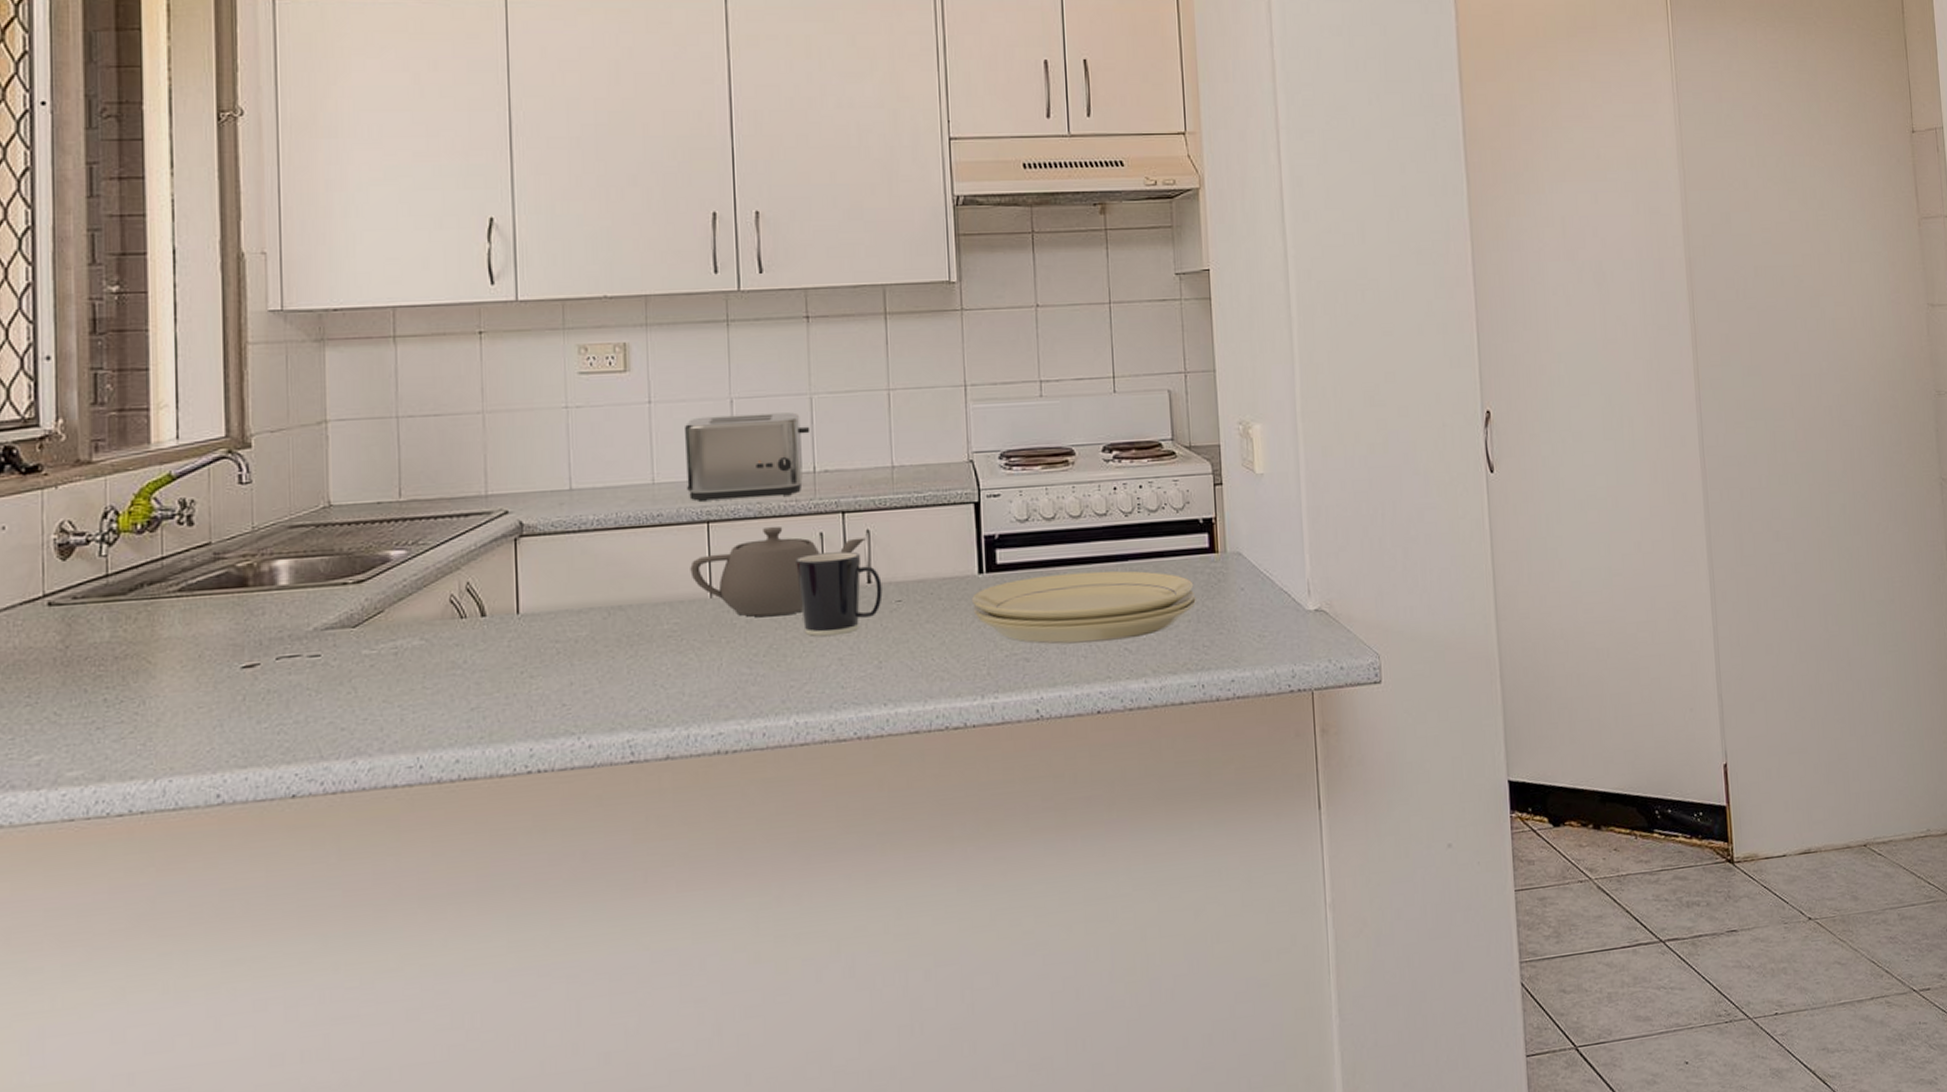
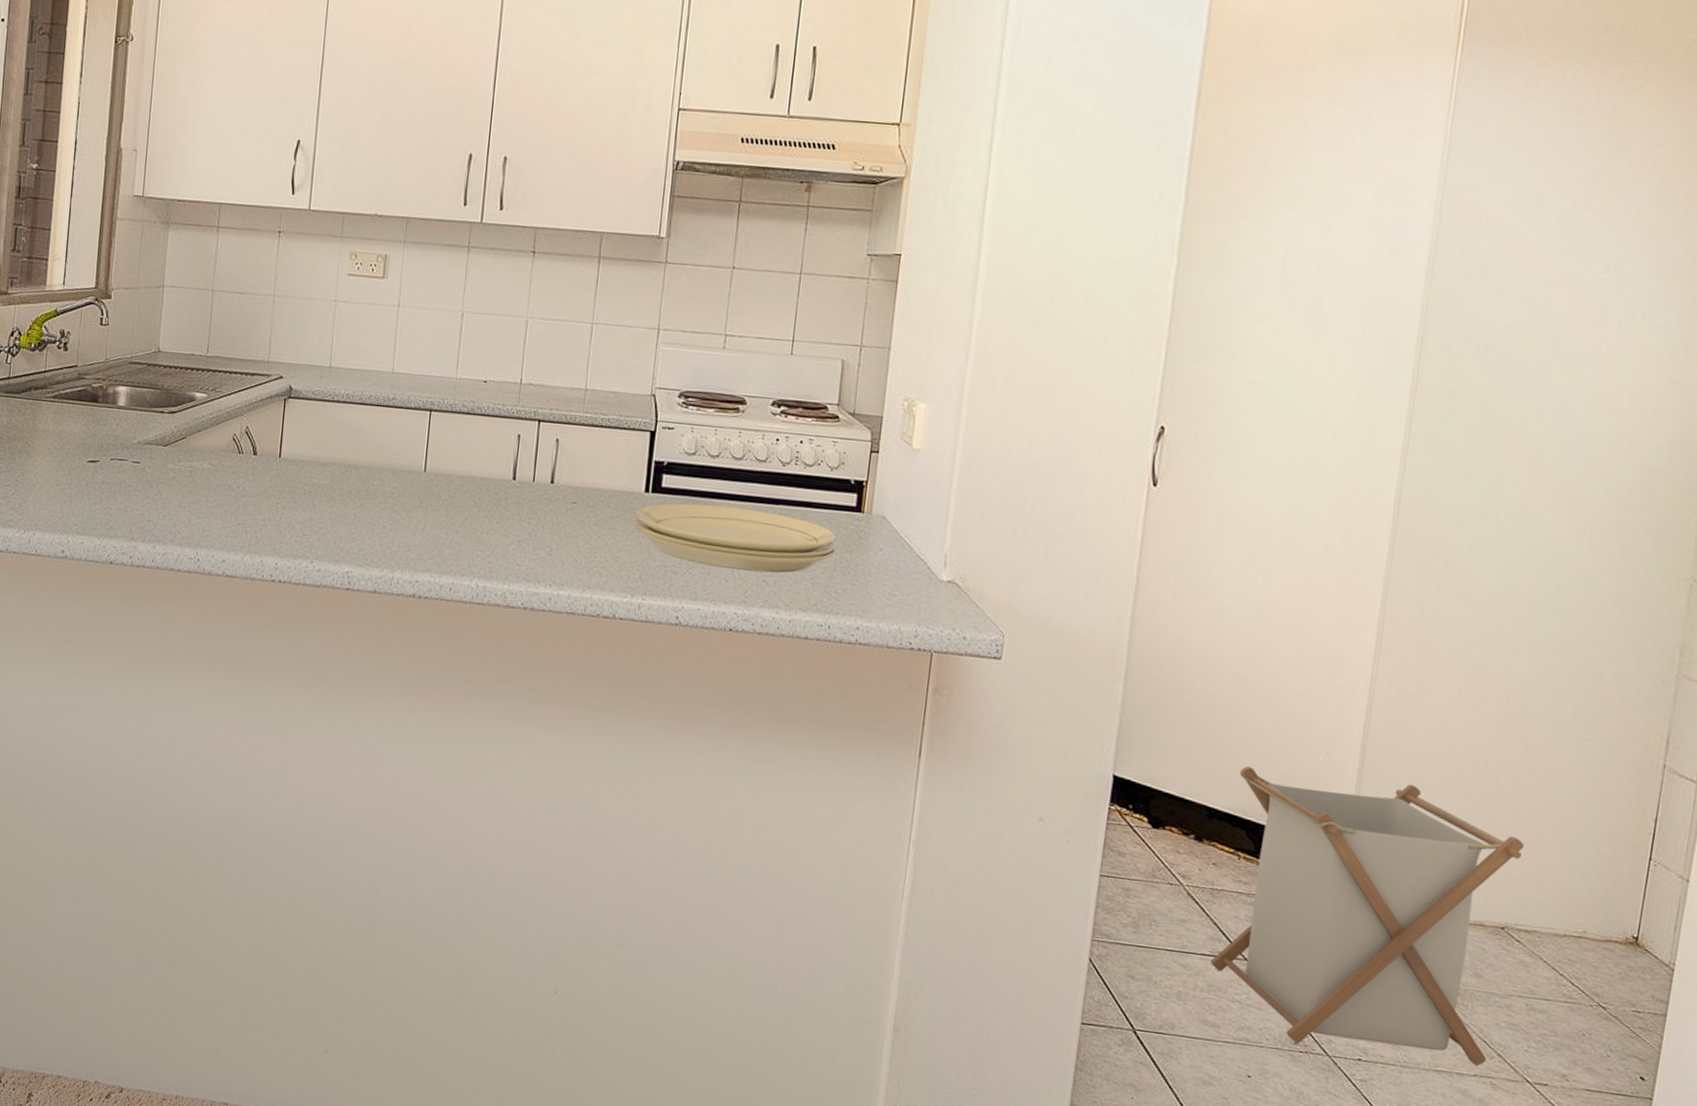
toaster: present [685,412,811,503] -> none [418,323,523,400]
teapot: present [690,526,866,617] -> none [411,422,555,498]
mug: present [796,551,883,637] -> none [493,450,563,522]
laundry basket: none [1621,723,1878,1015] -> present [1211,766,1524,1066]

